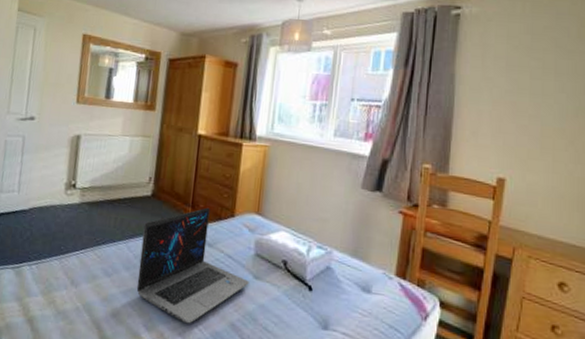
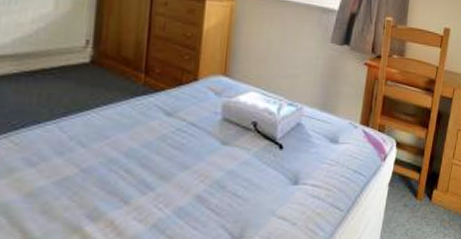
laptop: present [136,207,249,324] -> none [74,72,216,205]

